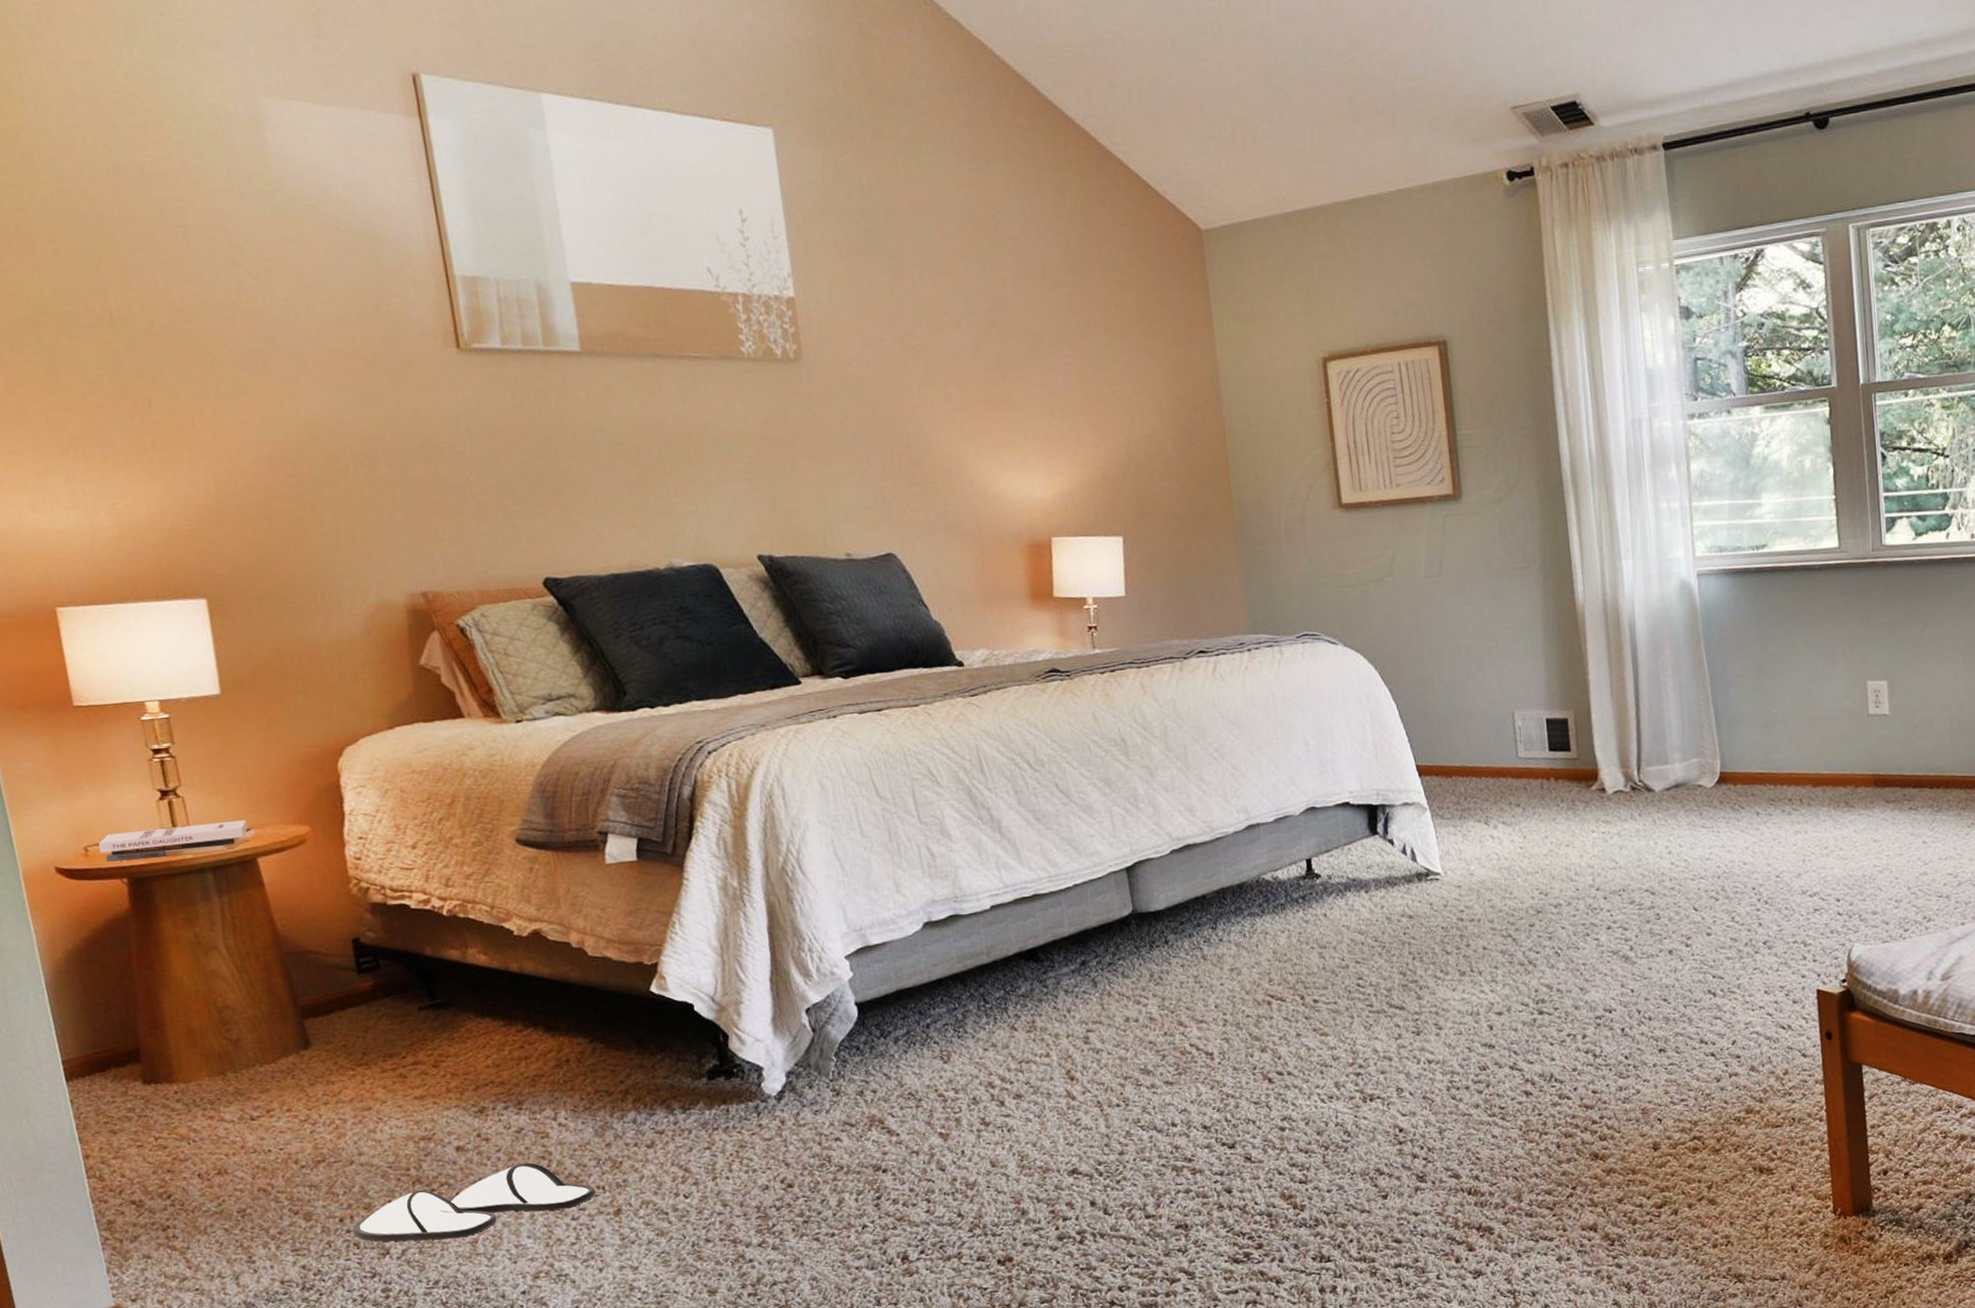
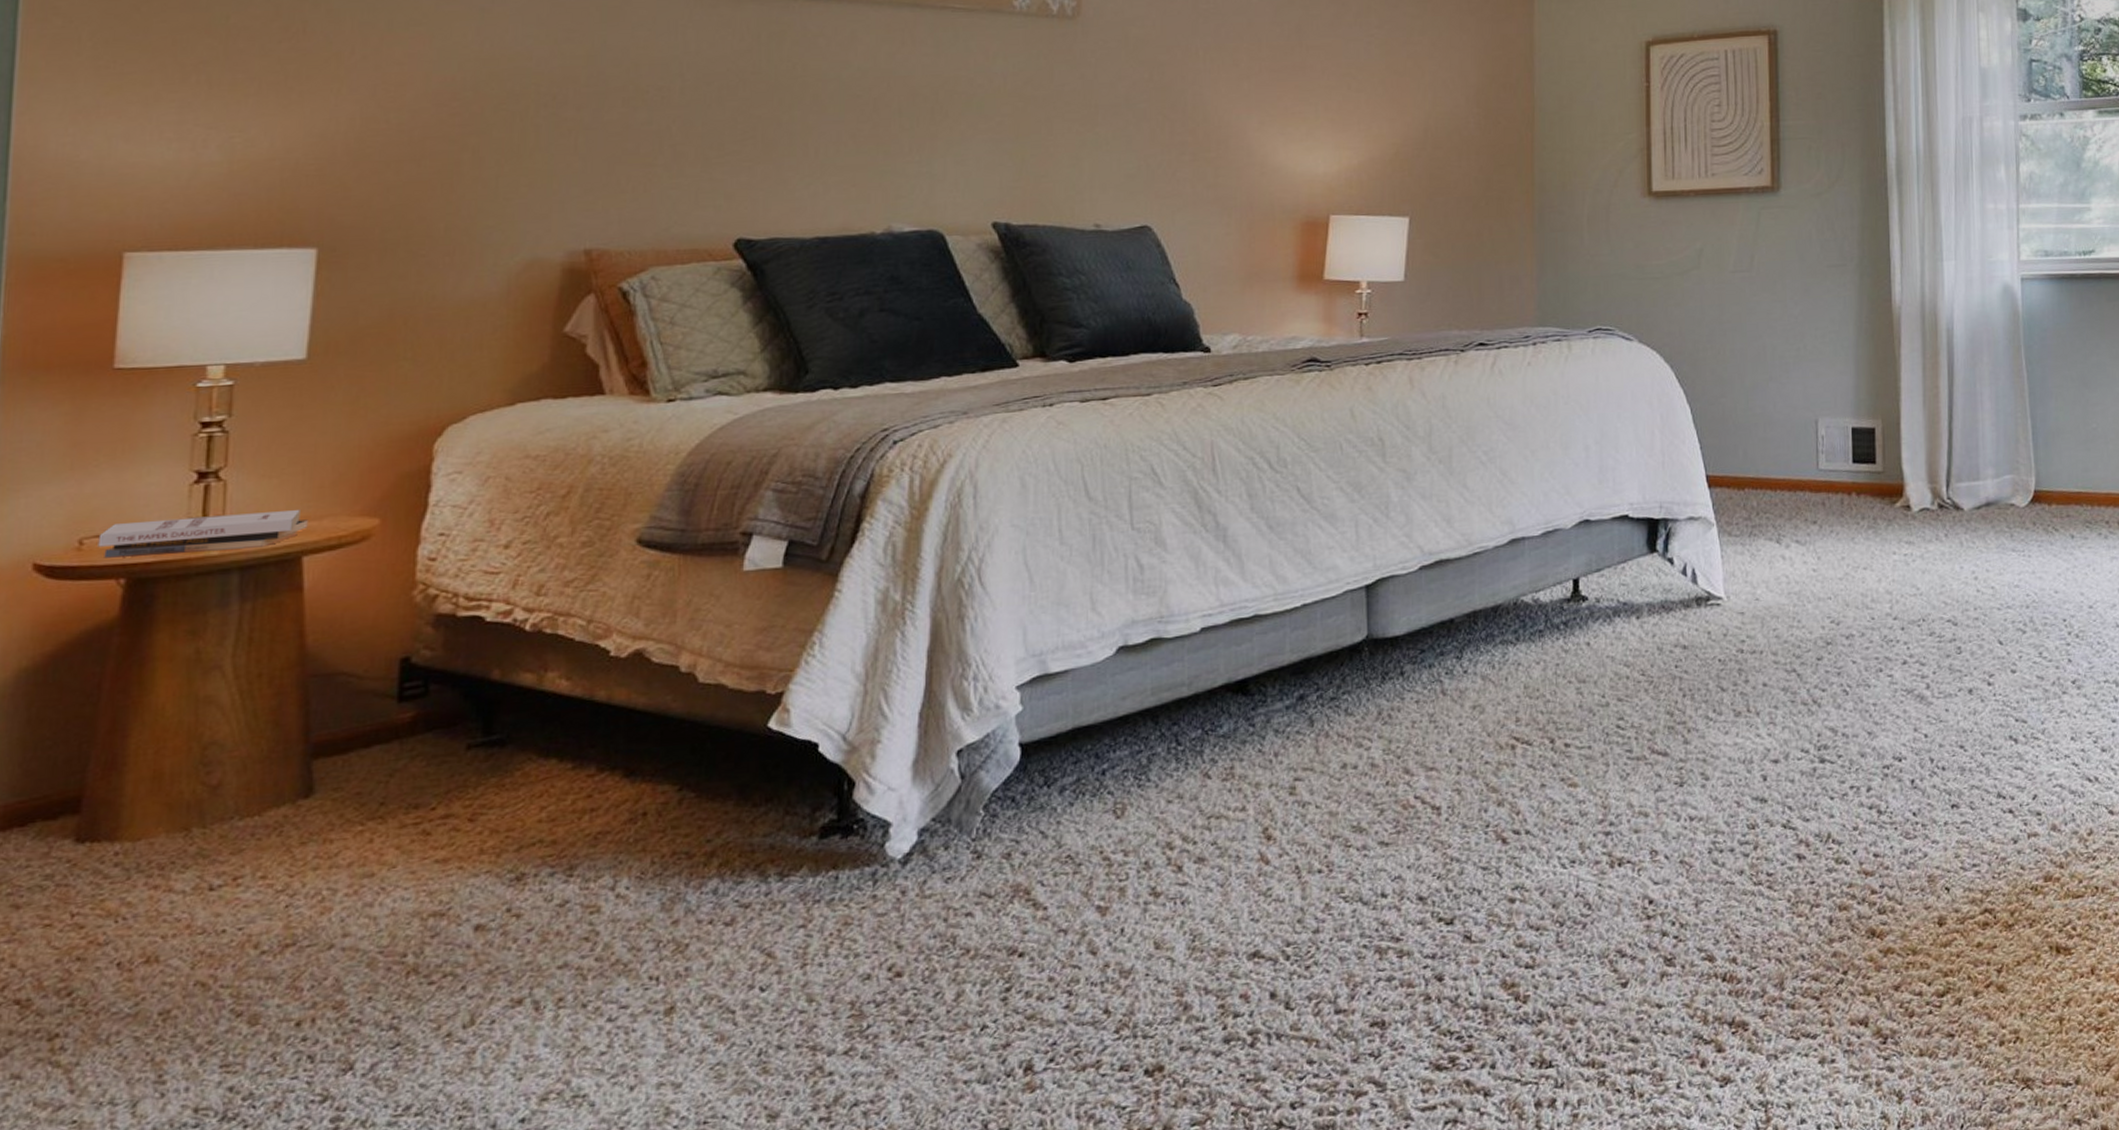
slippers: present [353,1163,597,1242] -> none [311,946,647,1054]

